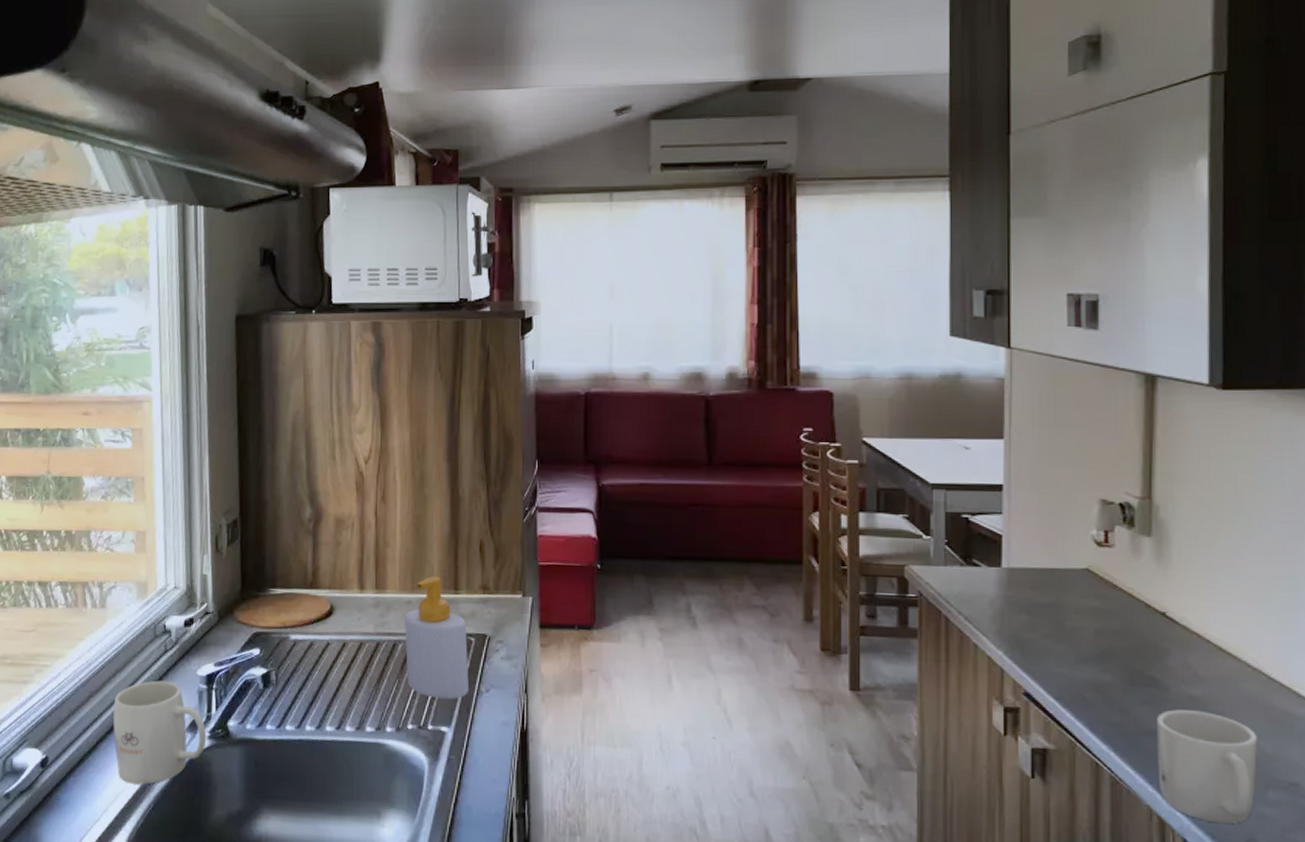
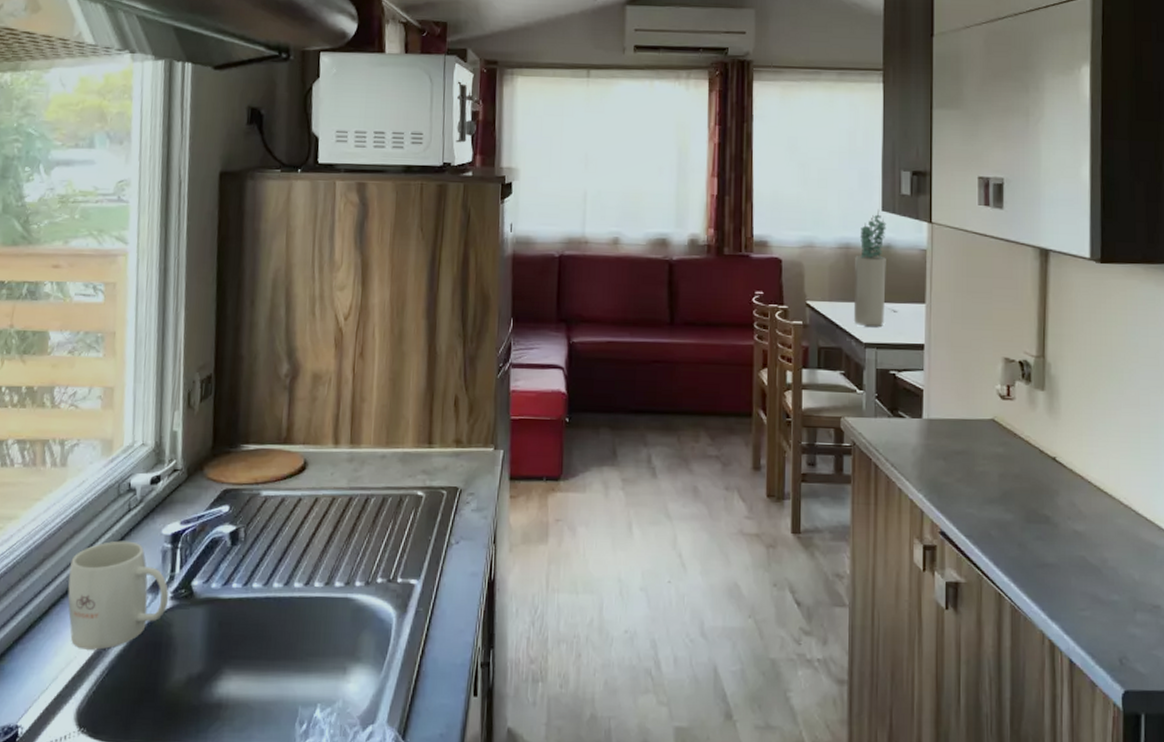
soap bottle: present [405,576,470,699] -> none [377,431,440,552]
vase: none [917,334,956,466] -> present [853,209,886,327]
mug: present [1157,709,1258,824] -> none [1048,543,1129,644]

